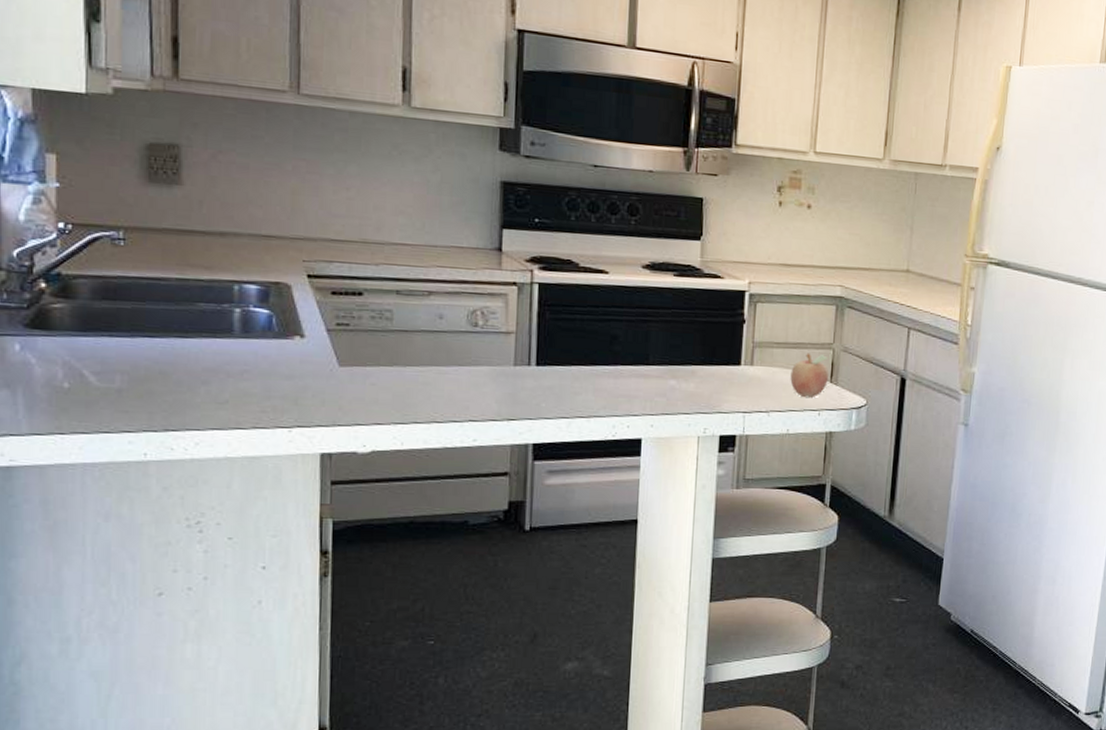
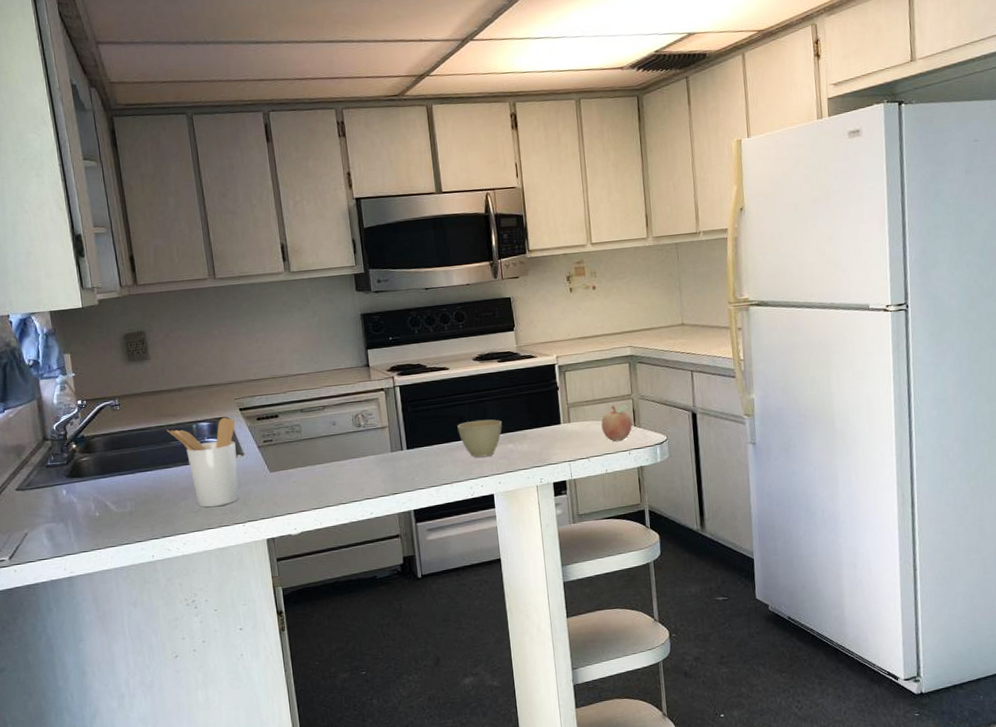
utensil holder: none [193,283,298,401] -> present [167,418,240,507]
cup: none [607,343,666,391] -> present [457,419,502,458]

